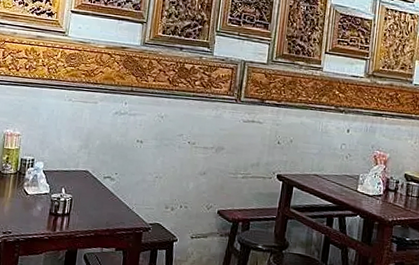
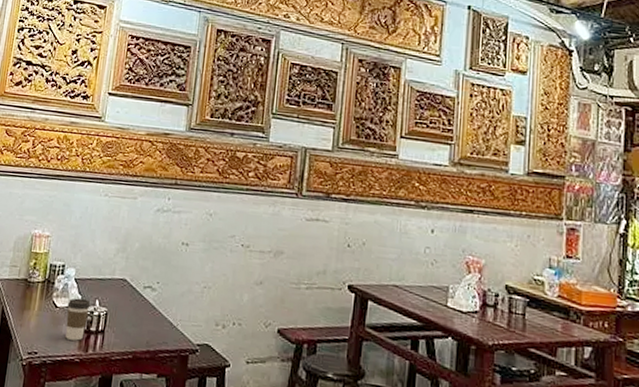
coffee cup: none [36,186,58,222] -> present [66,298,91,341]

